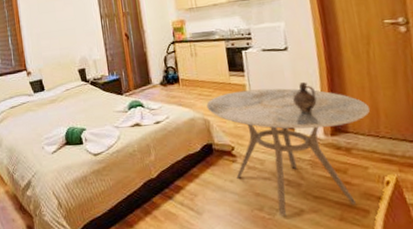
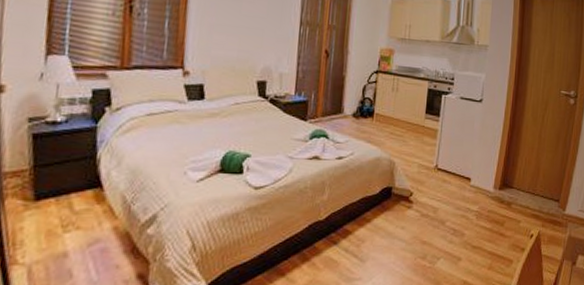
dining table: present [206,88,370,217] -> none [395,135,533,265]
ceramic jug: present [293,81,317,113] -> none [476,135,496,166]

